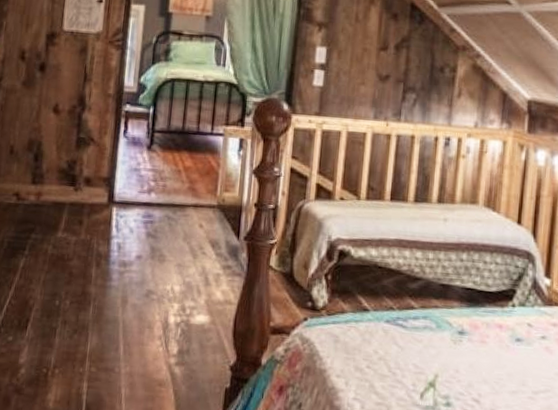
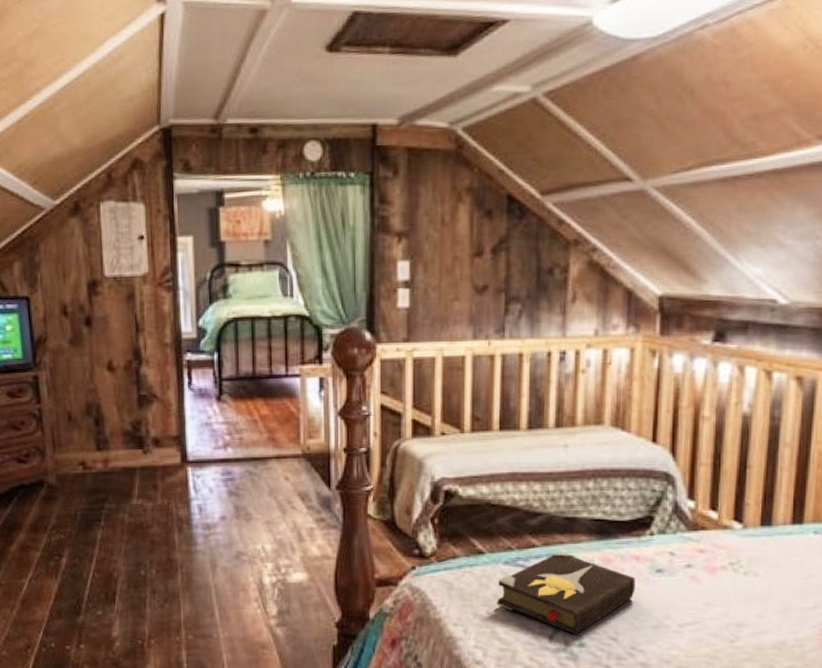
hardback book: none [377,314,498,395] -> present [497,550,636,635]

